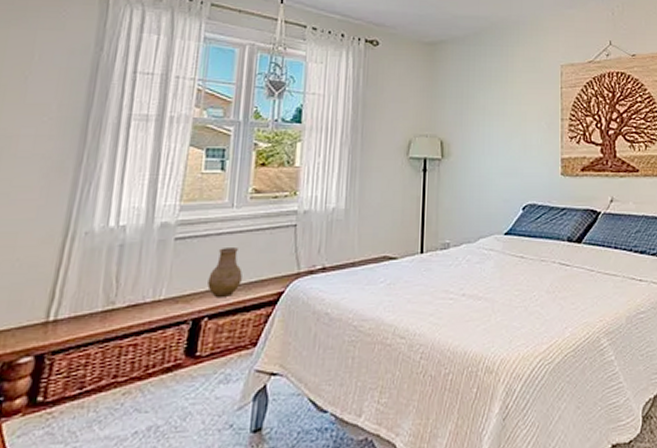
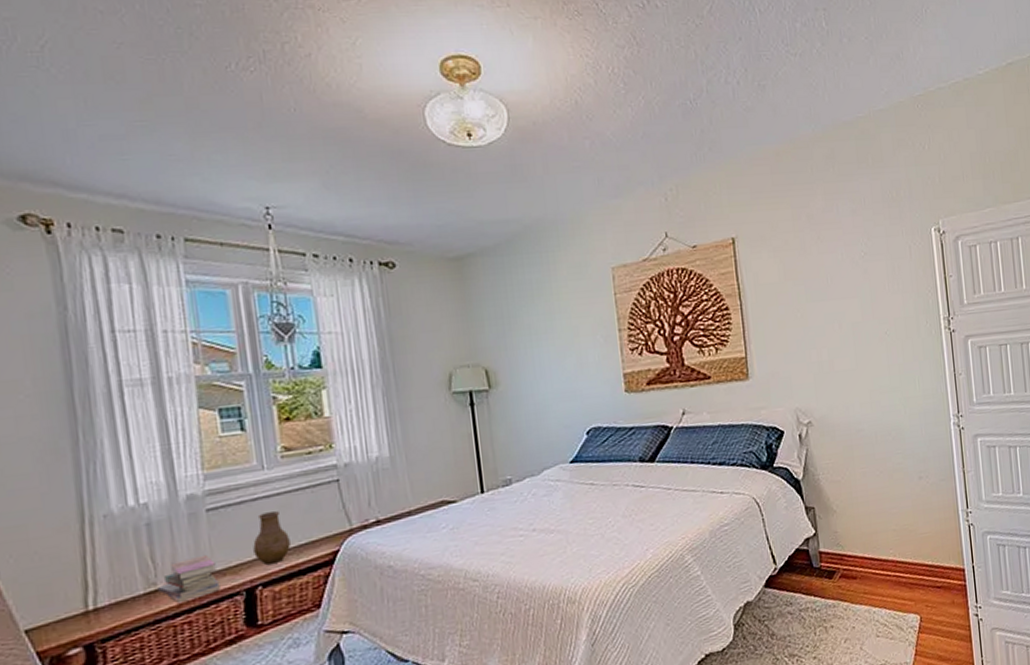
books: none [113,280,172,325] -> present [156,554,221,604]

